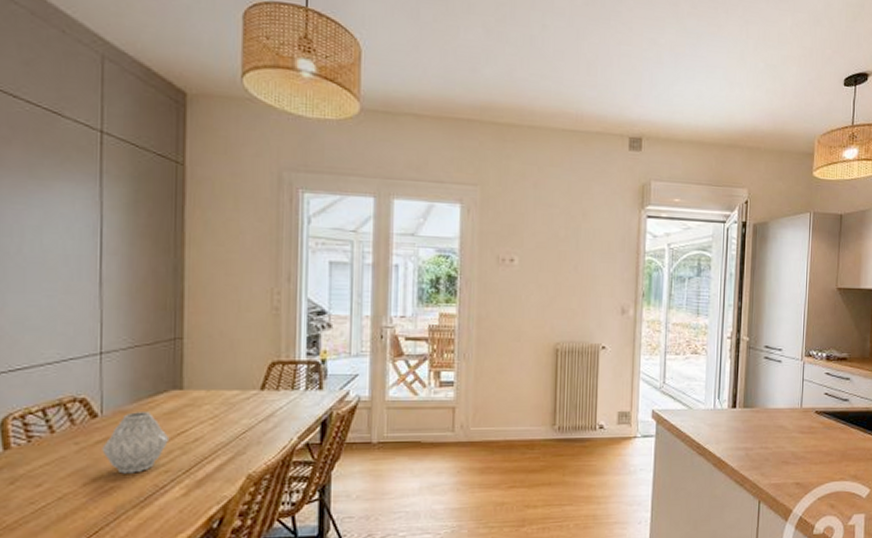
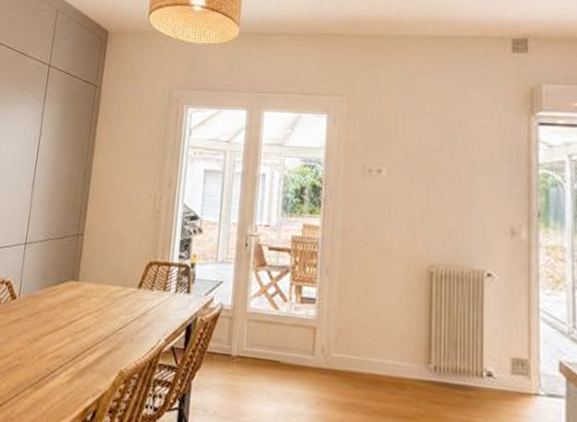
vase: present [102,412,170,474] -> none [15,297,64,355]

